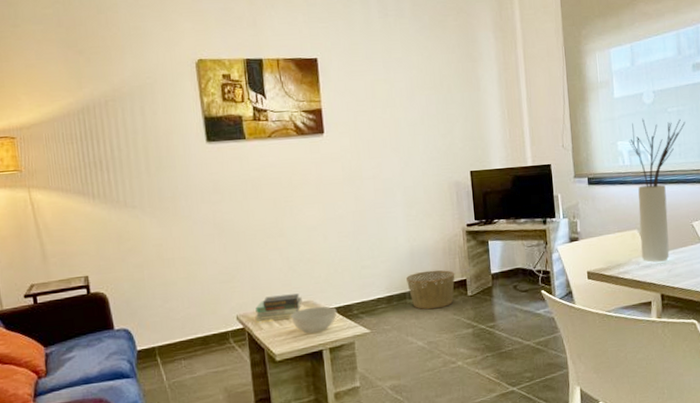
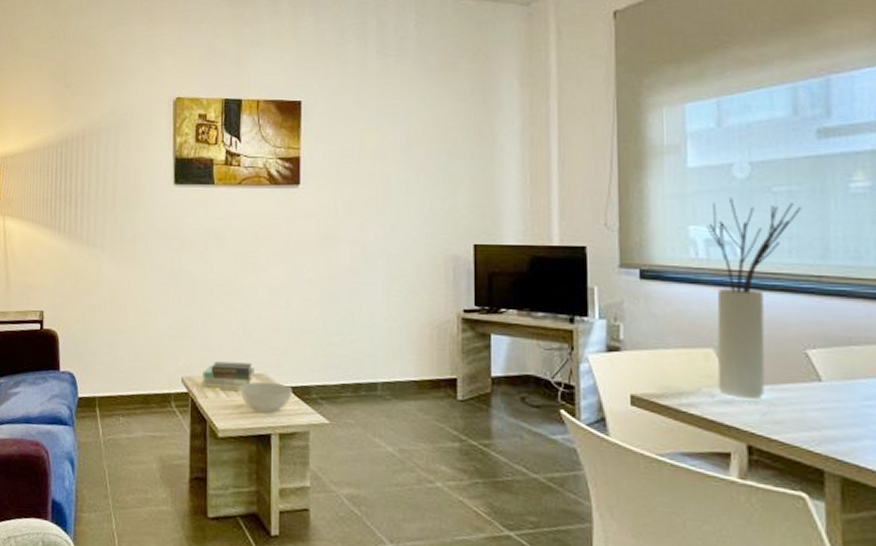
basket: present [406,270,455,310] -> none [380,360,443,410]

